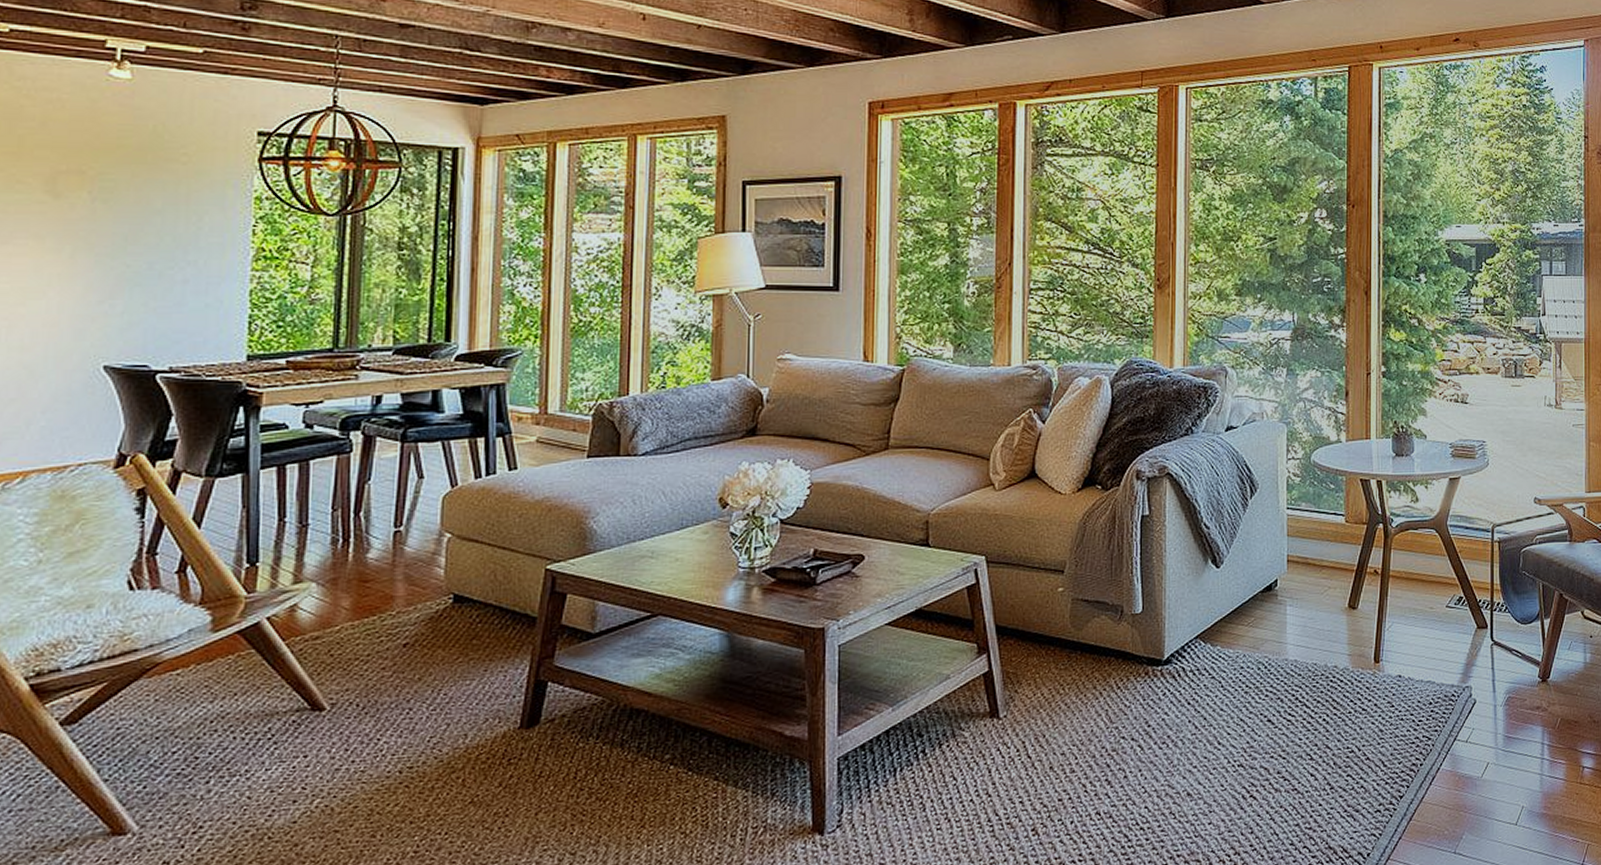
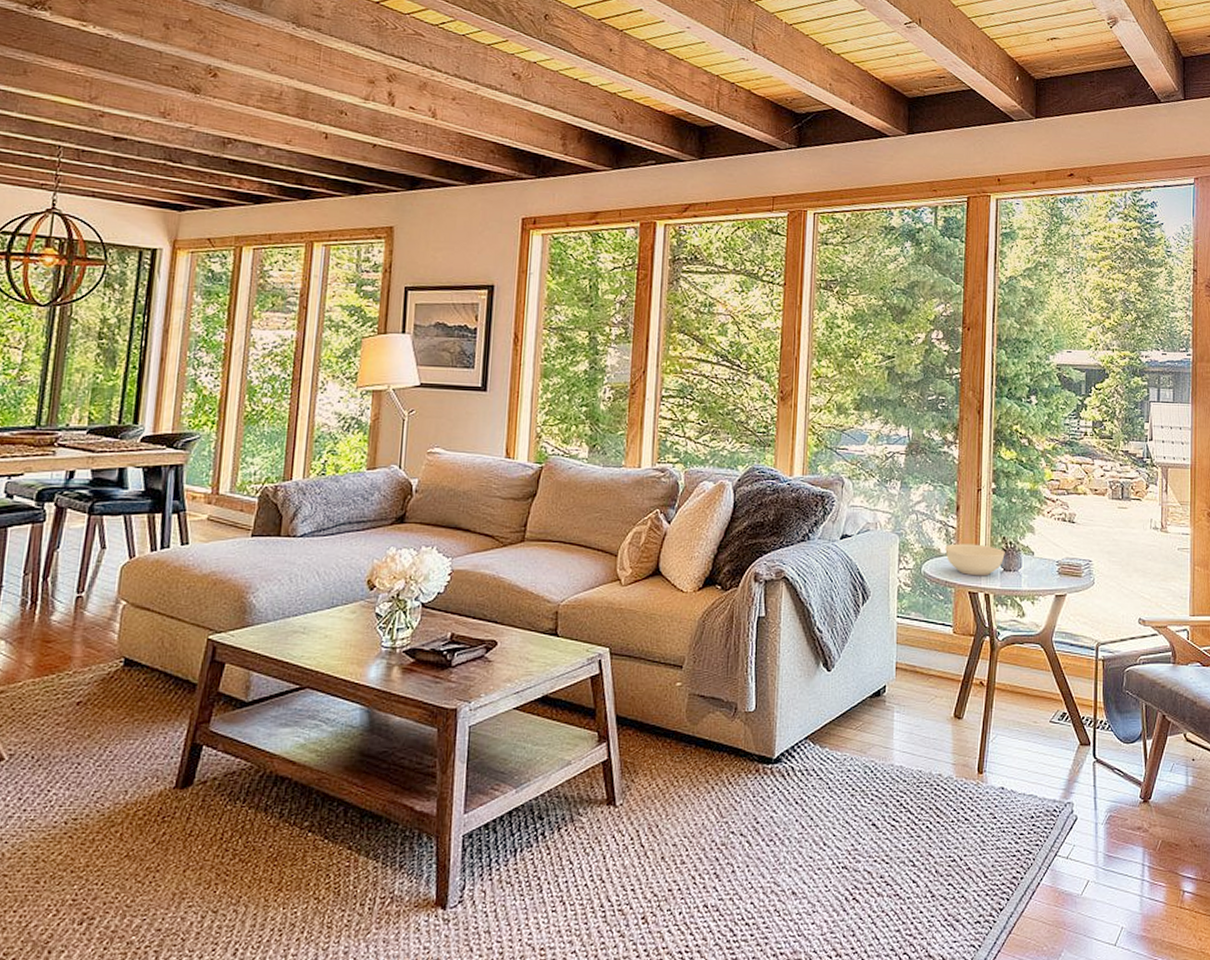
bowl: none [1335,429,1397,463] -> present [945,543,1005,576]

